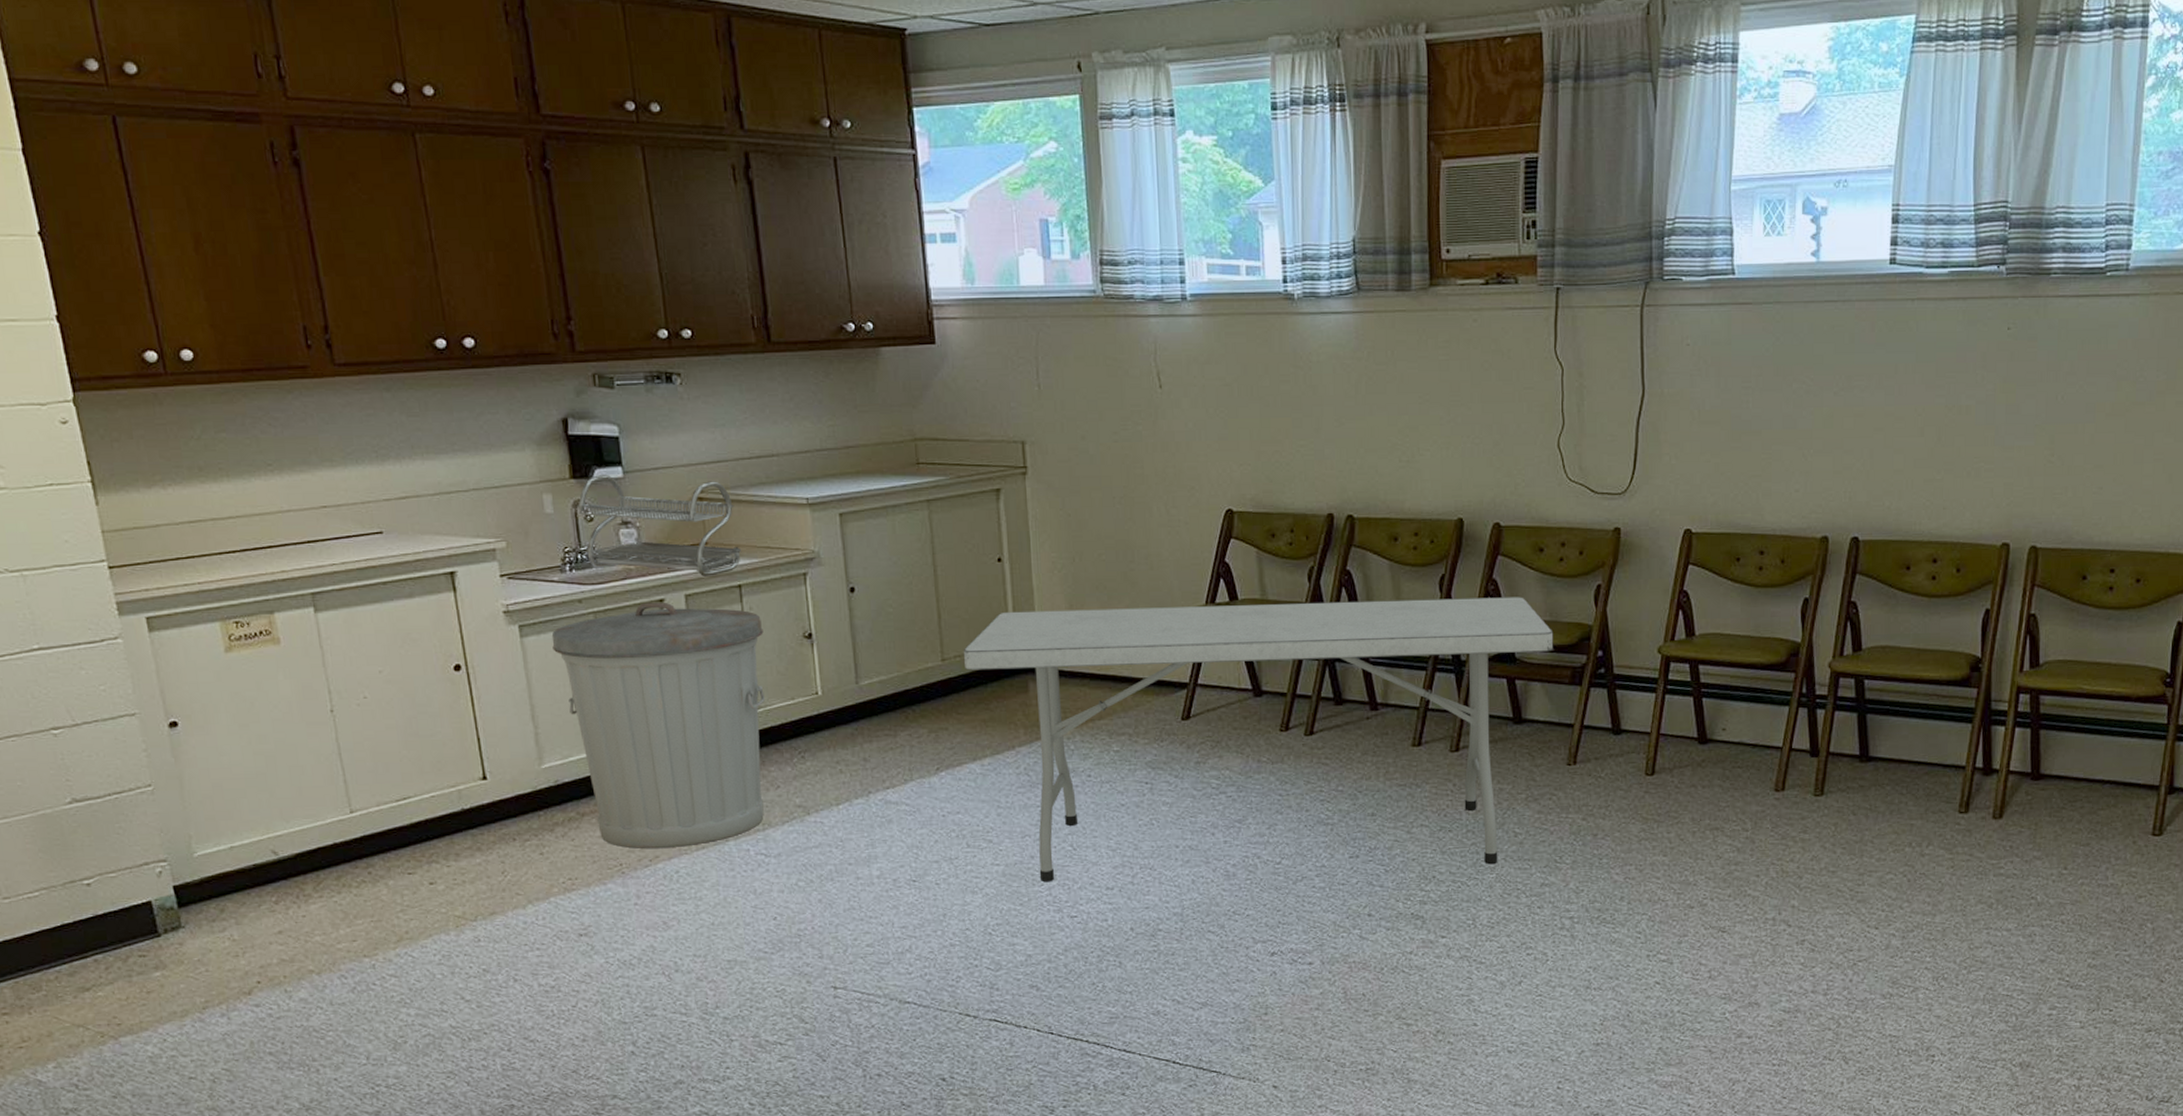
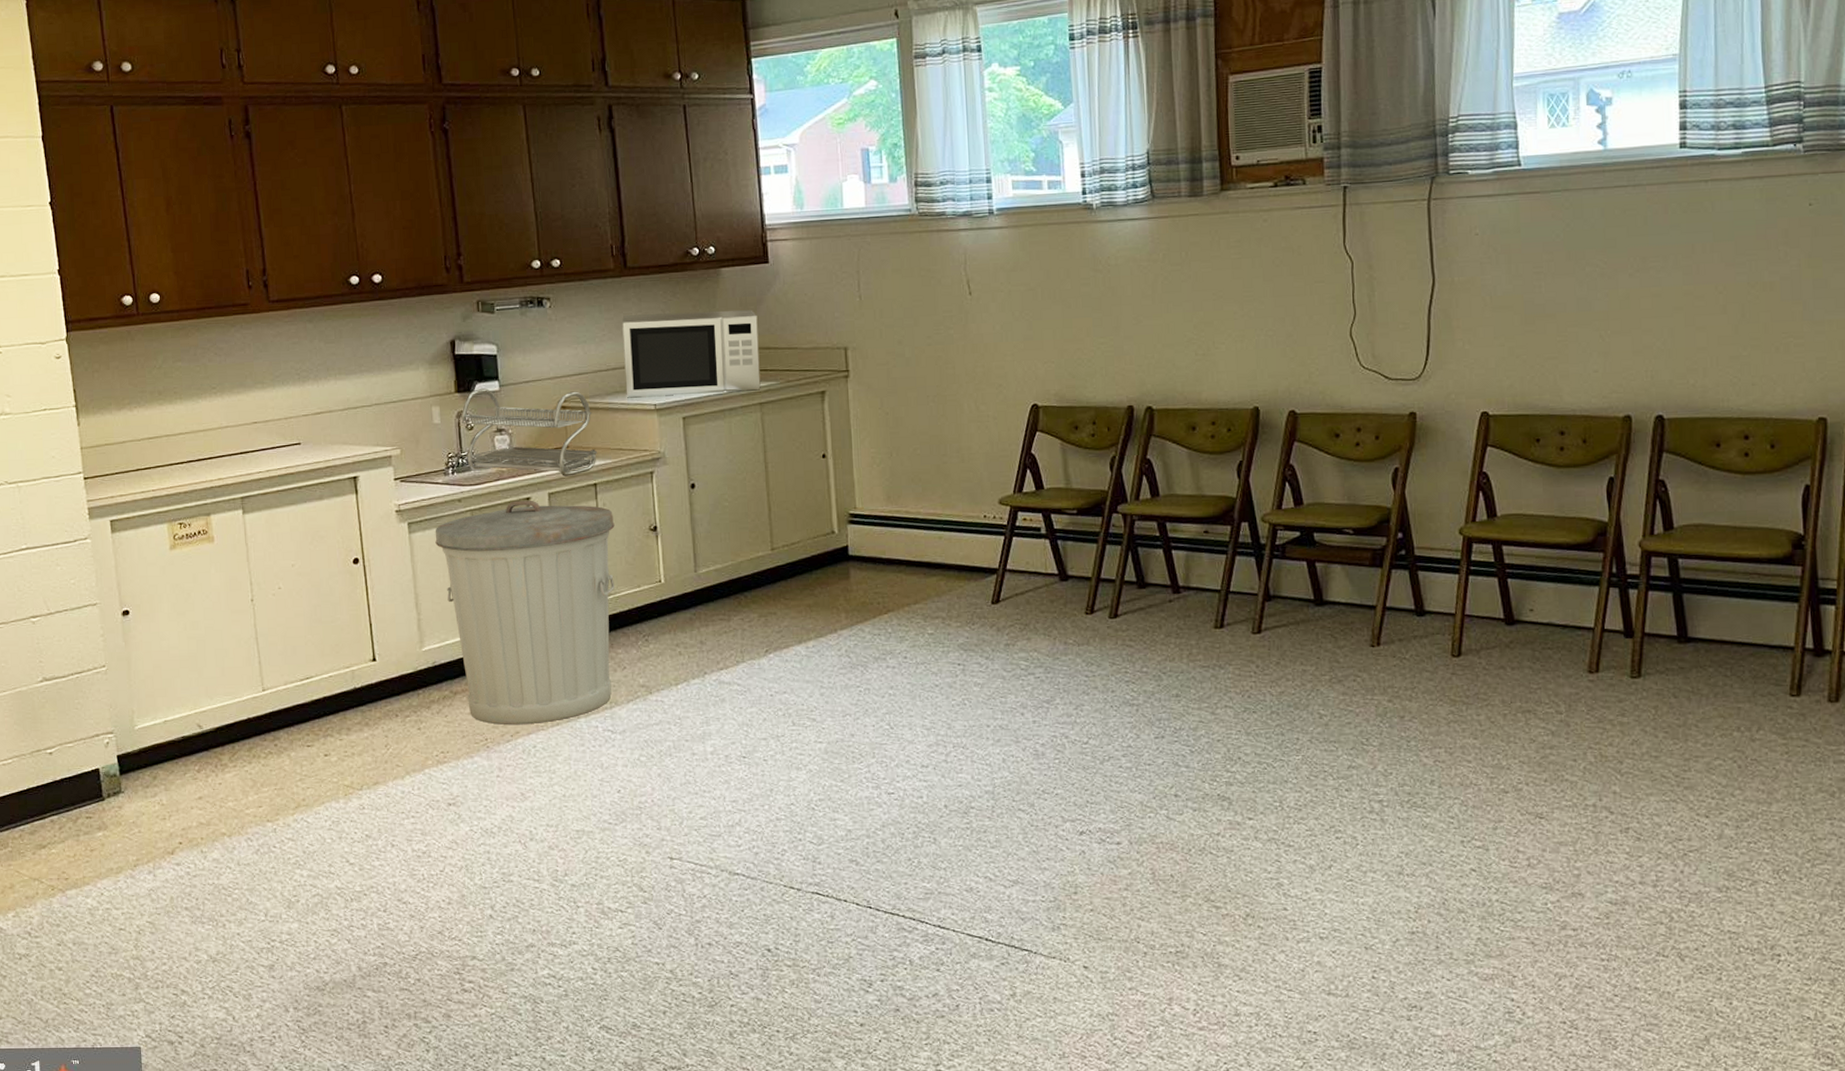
microwave: none [766,395,928,490] -> present [622,310,761,398]
folding table: present [963,597,1554,882] -> none [790,481,1353,760]

